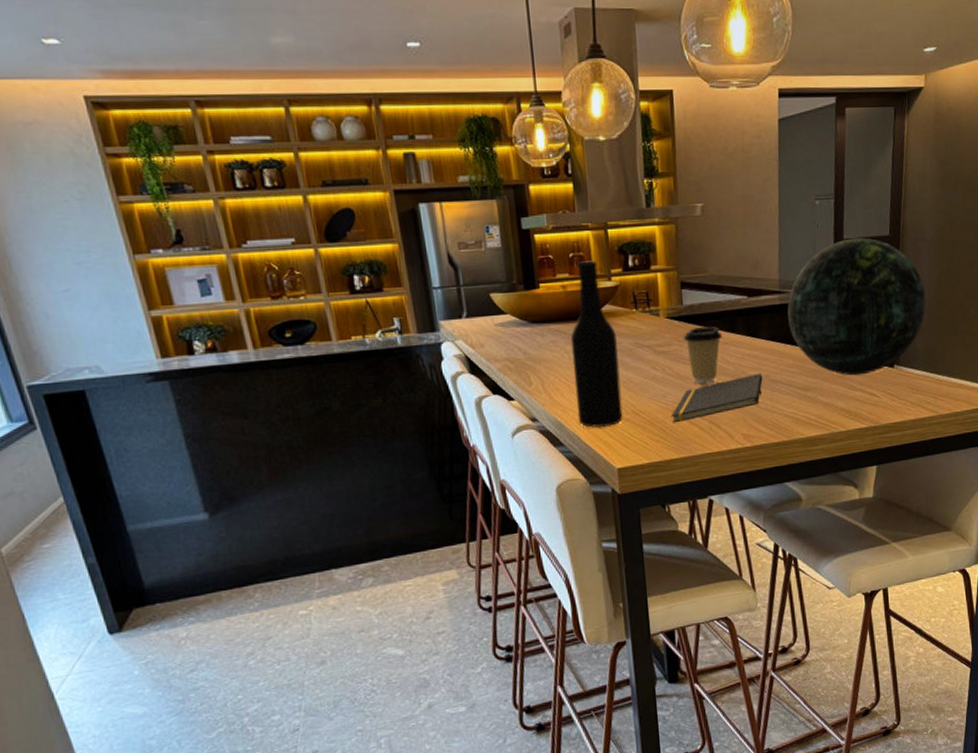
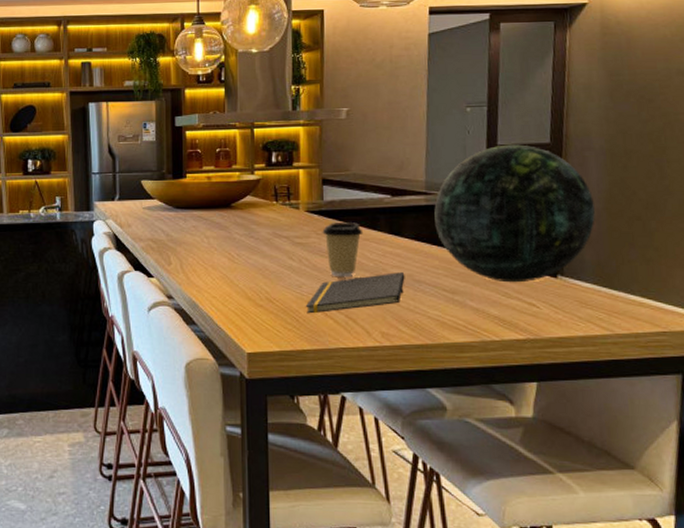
bottle: present [570,260,623,428] -> none [211,156,257,312]

